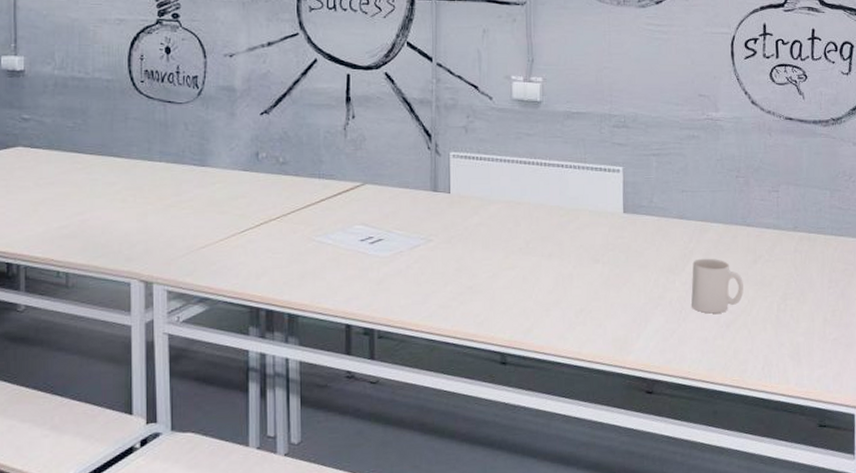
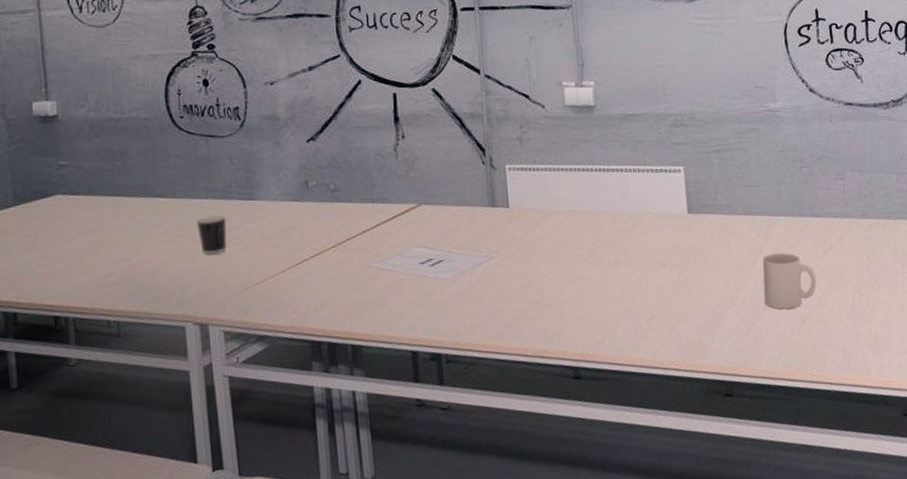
mug: none [149,179,178,216] -> present [197,215,227,255]

